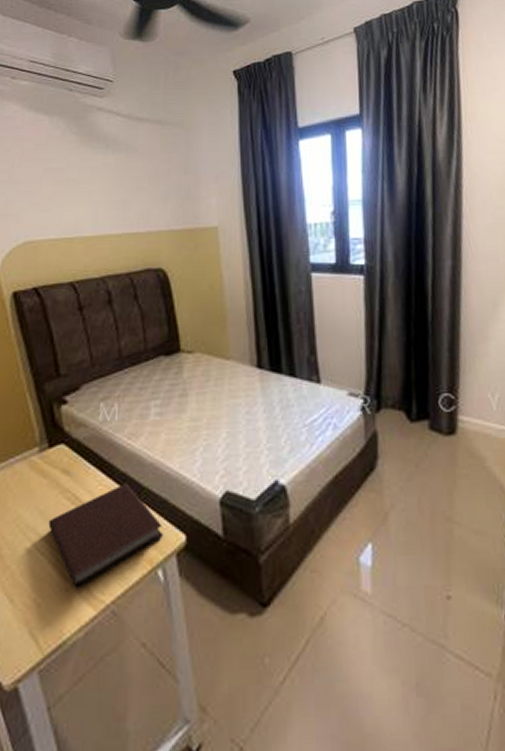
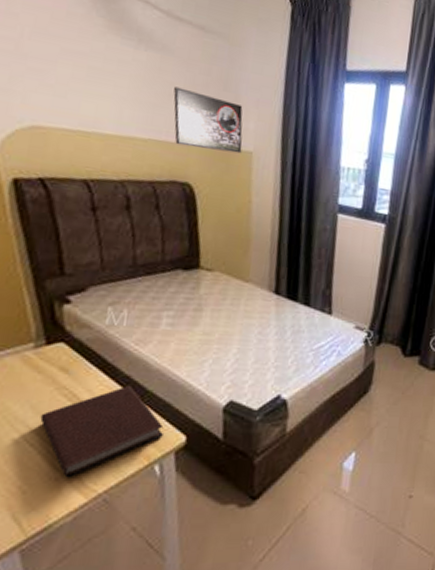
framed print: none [140,180,208,234] -> present [173,86,243,154]

